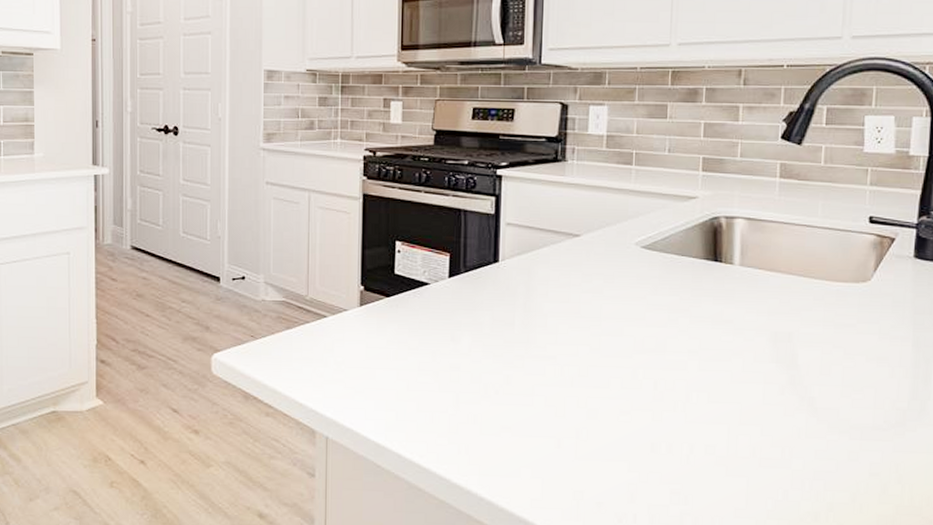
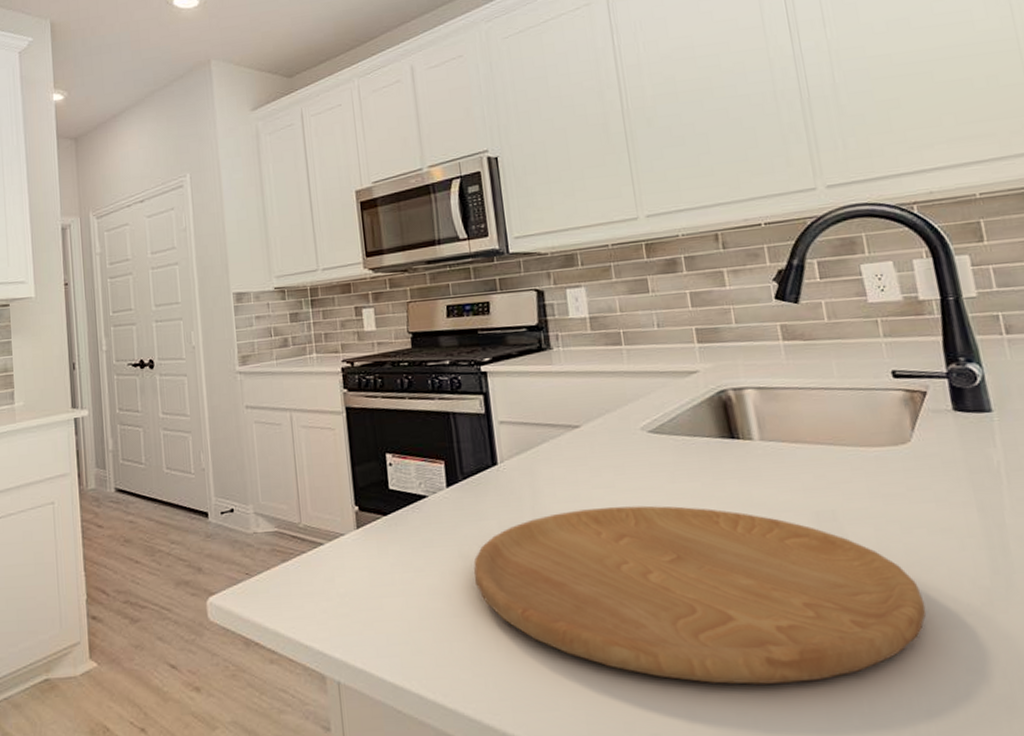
cutting board: none [463,310,849,472] -> present [473,505,927,685]

